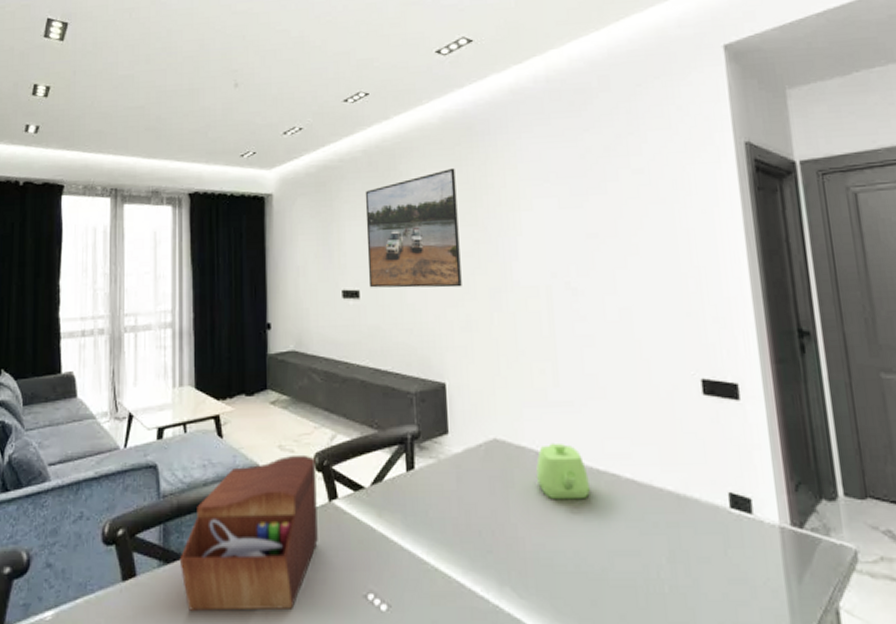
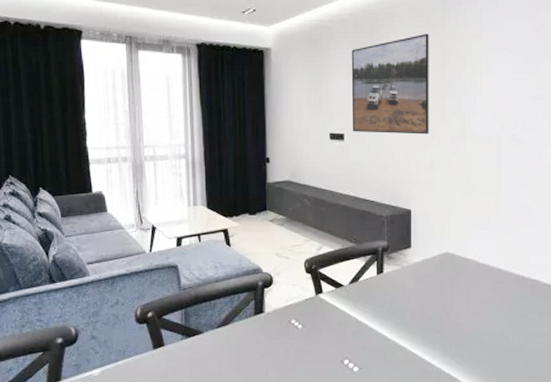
sewing box: present [179,454,318,611] -> none [198,260,307,370]
teapot: present [536,442,590,500] -> none [477,256,516,297]

